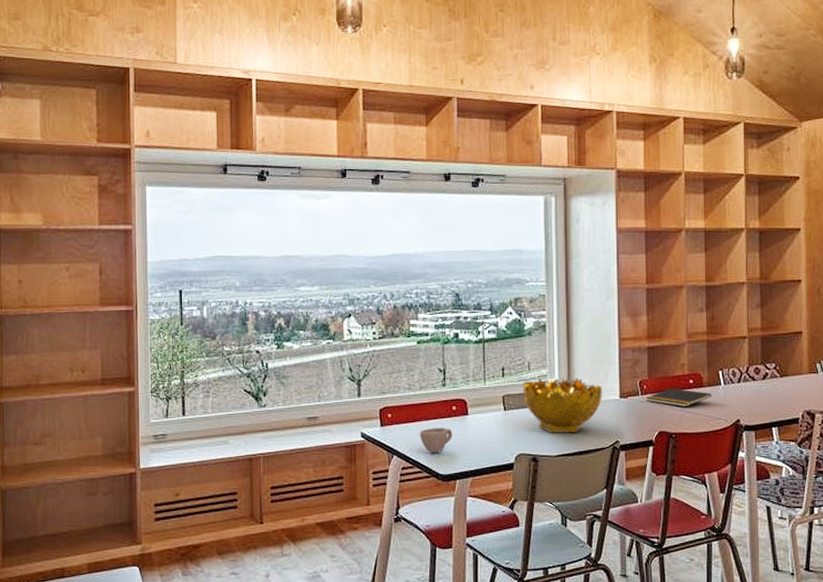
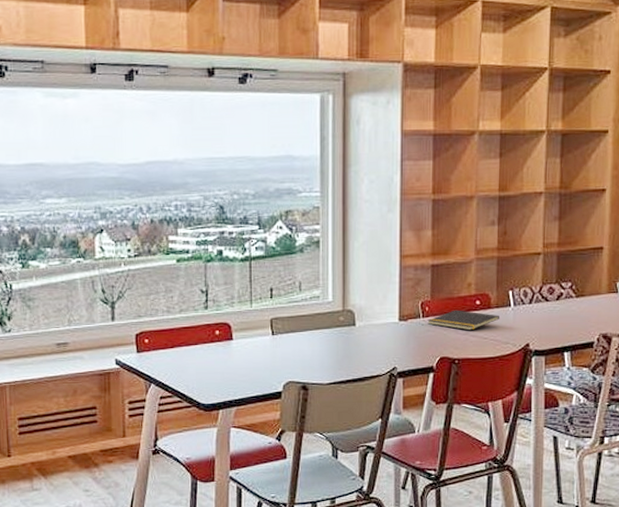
cup: present [419,427,453,454] -> none [179,353,216,382]
decorative bowl: present [523,377,603,434] -> none [293,298,381,360]

